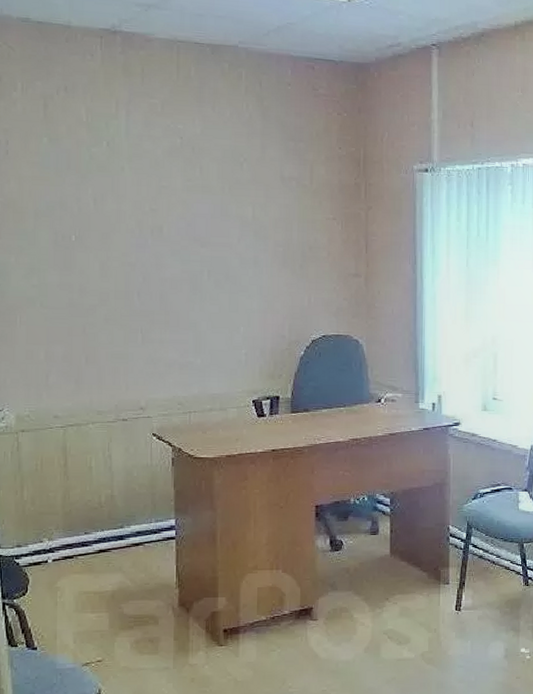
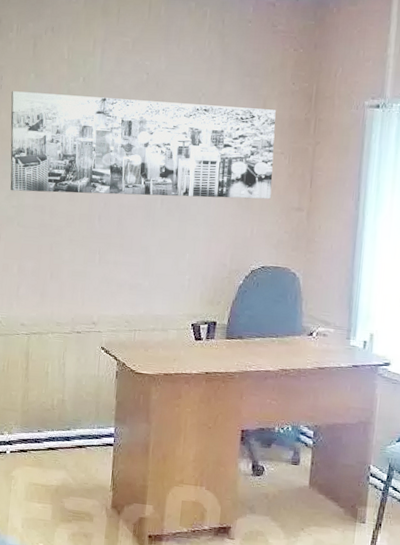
wall art: none [20,157,327,269] -> present [10,91,276,200]

